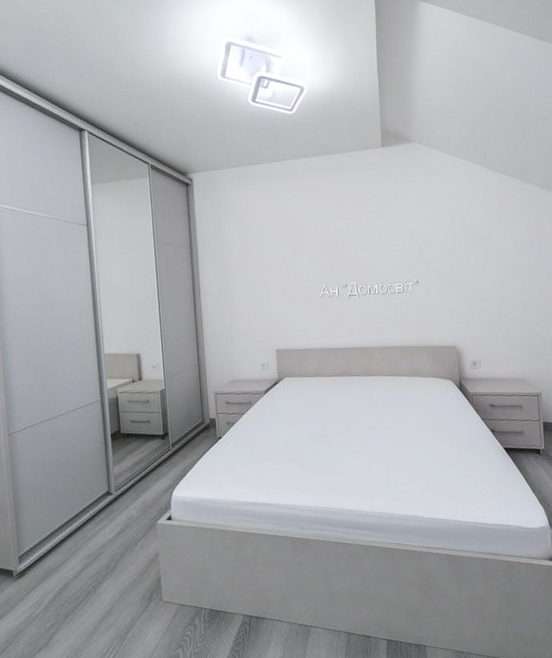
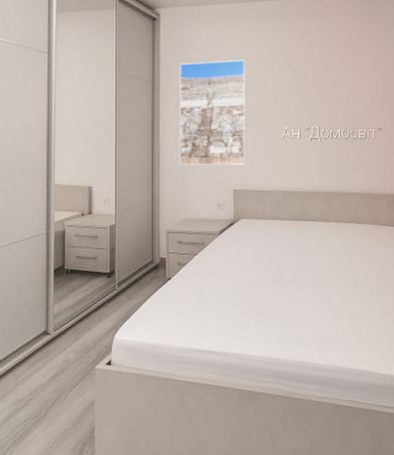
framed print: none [216,220,287,329] -> present [179,59,247,165]

